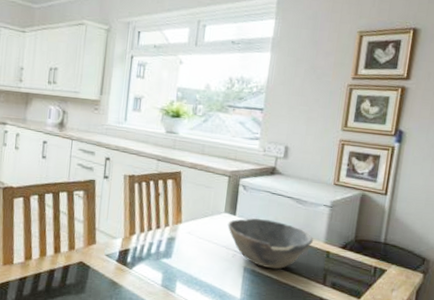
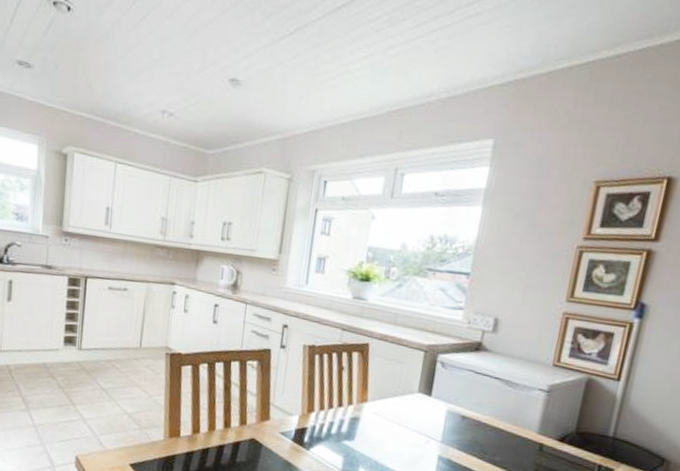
bowl: present [227,218,314,270] -> none [420,400,525,461]

